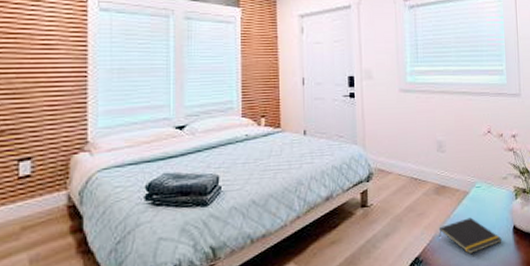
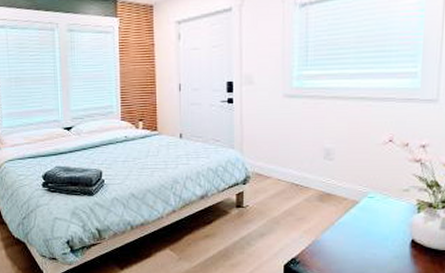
notepad: present [439,217,502,254] -> none [320,227,395,261]

